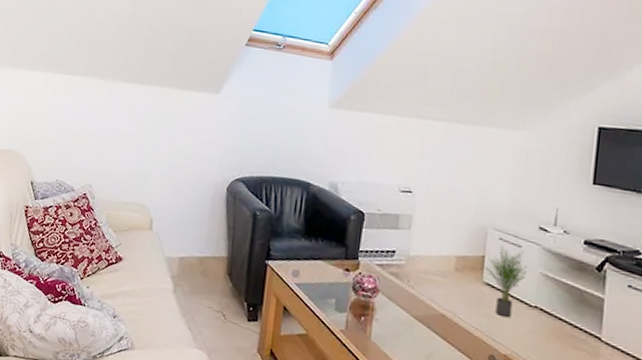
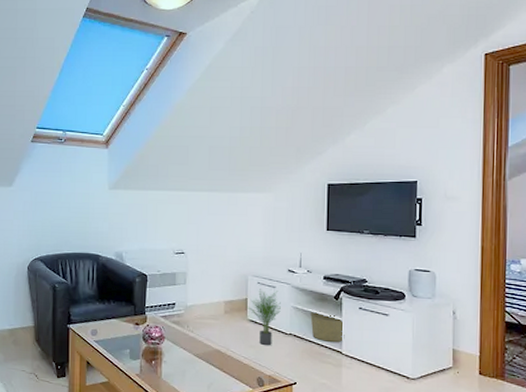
basket: none [563,283,607,326] -> present [310,312,345,343]

